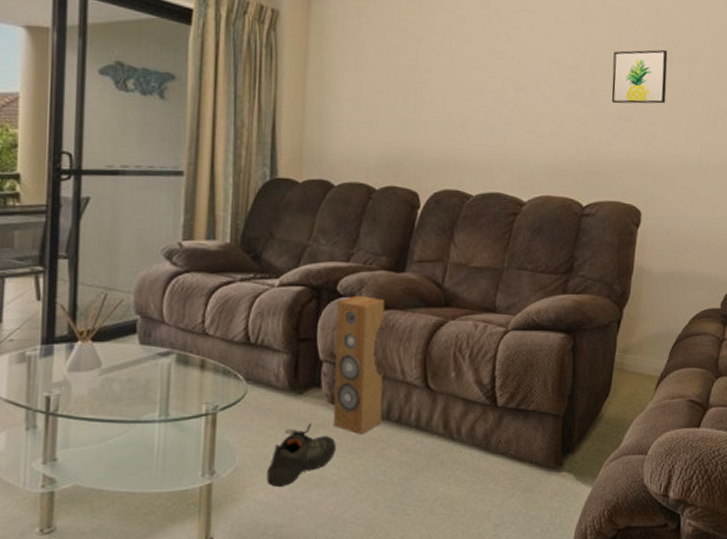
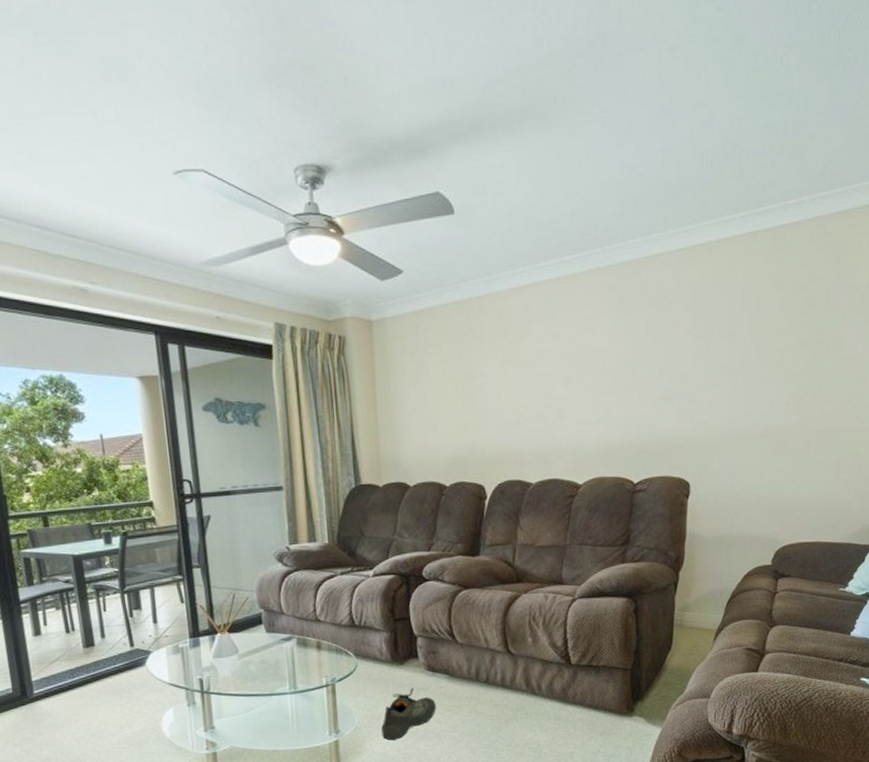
speaker: present [332,295,385,435] -> none [424,578,473,695]
wall art: present [611,50,668,104] -> none [653,330,707,386]

